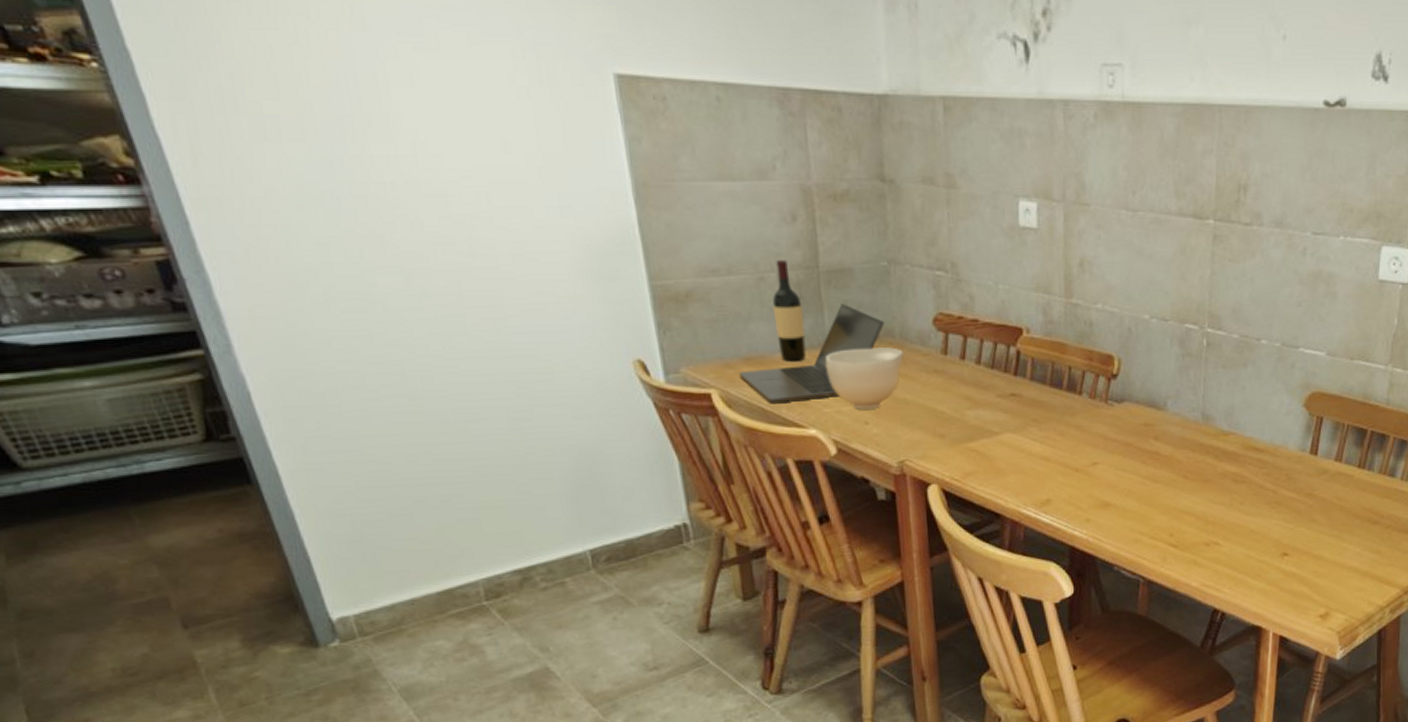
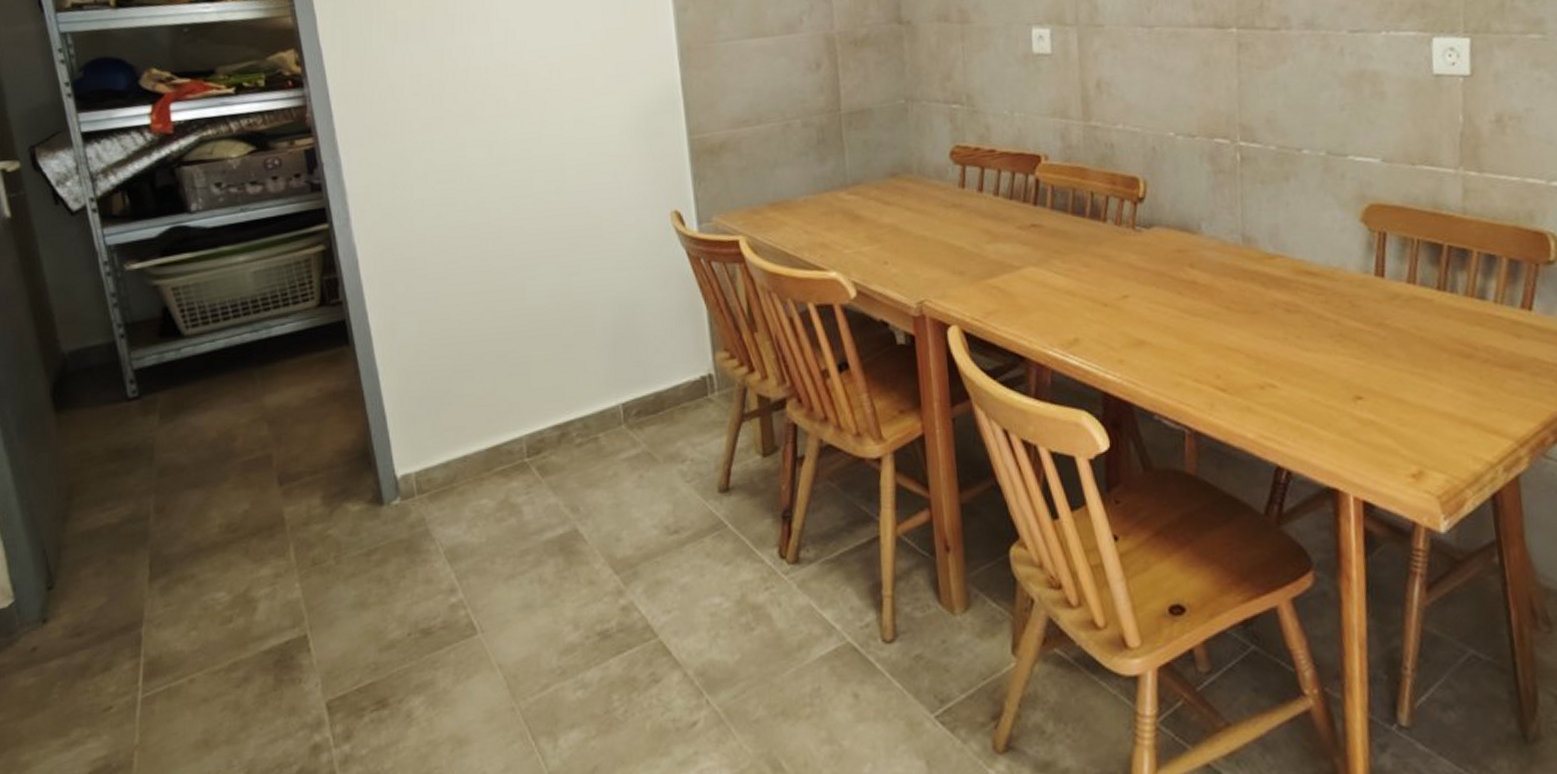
laptop: present [738,303,884,404] -> none [764,143,903,248]
wine bottle: present [772,260,807,361] -> none [797,106,828,204]
bowl: present [824,347,904,411] -> none [845,184,922,250]

